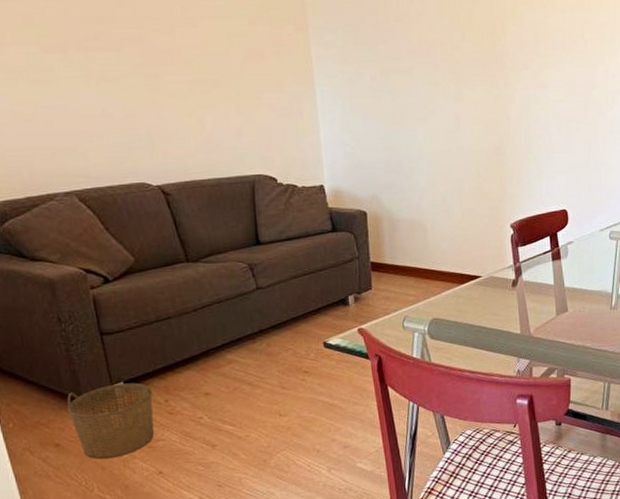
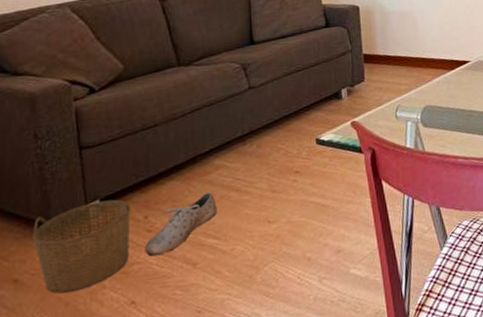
shoe: none [167,383,232,436] -> present [144,191,217,257]

